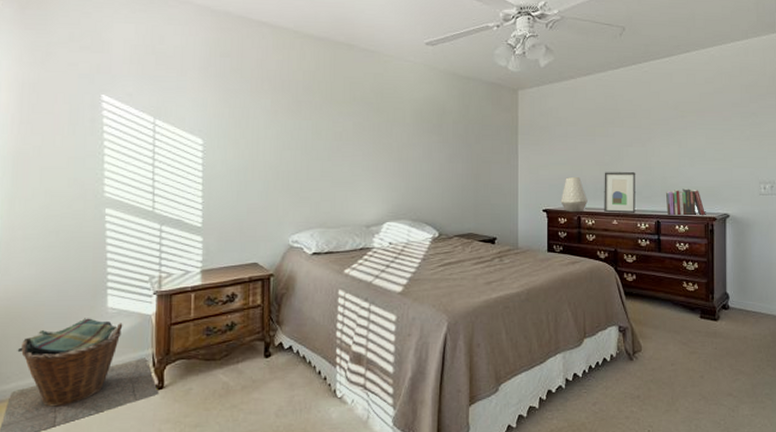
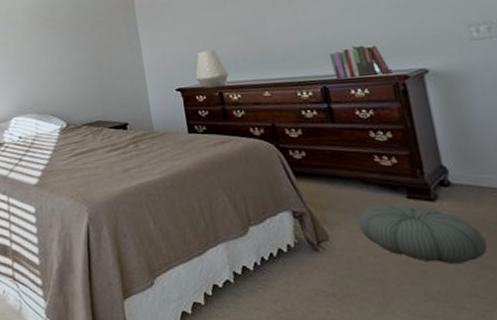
picture frame: present [604,172,636,213] -> none [244,36,292,84]
pouf: none [665,323,744,370] -> present [359,205,488,263]

